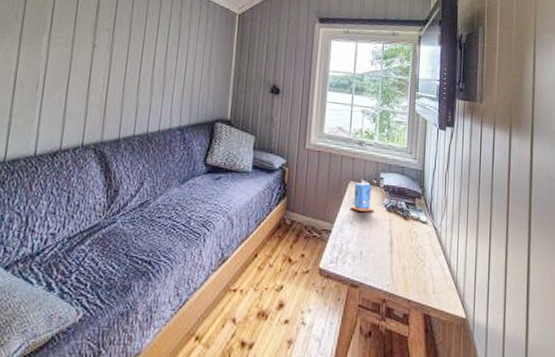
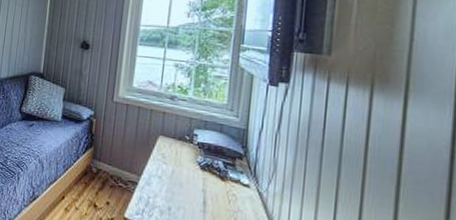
candle: present [350,179,375,212] -> none [159,134,186,169]

